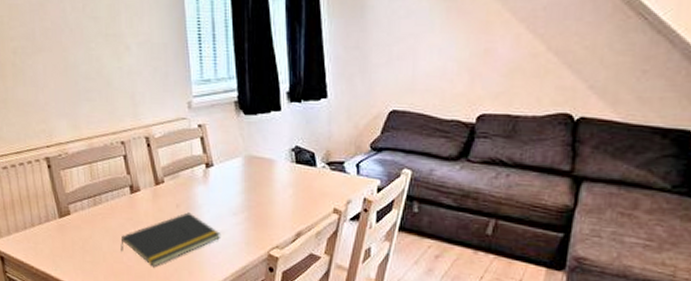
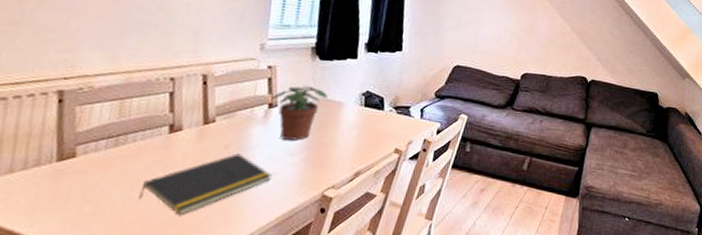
potted plant: none [207,144,258,200] -> present [271,86,328,141]

